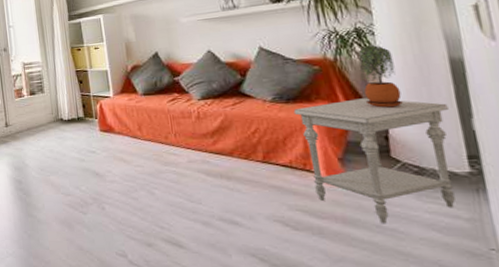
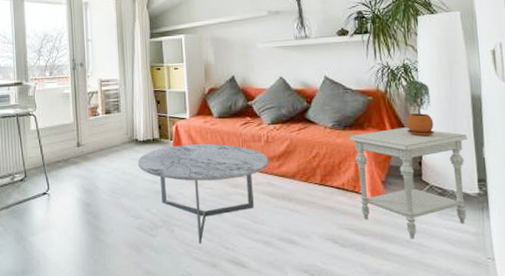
coffee table: none [64,121,202,223] -> present [137,144,269,244]

